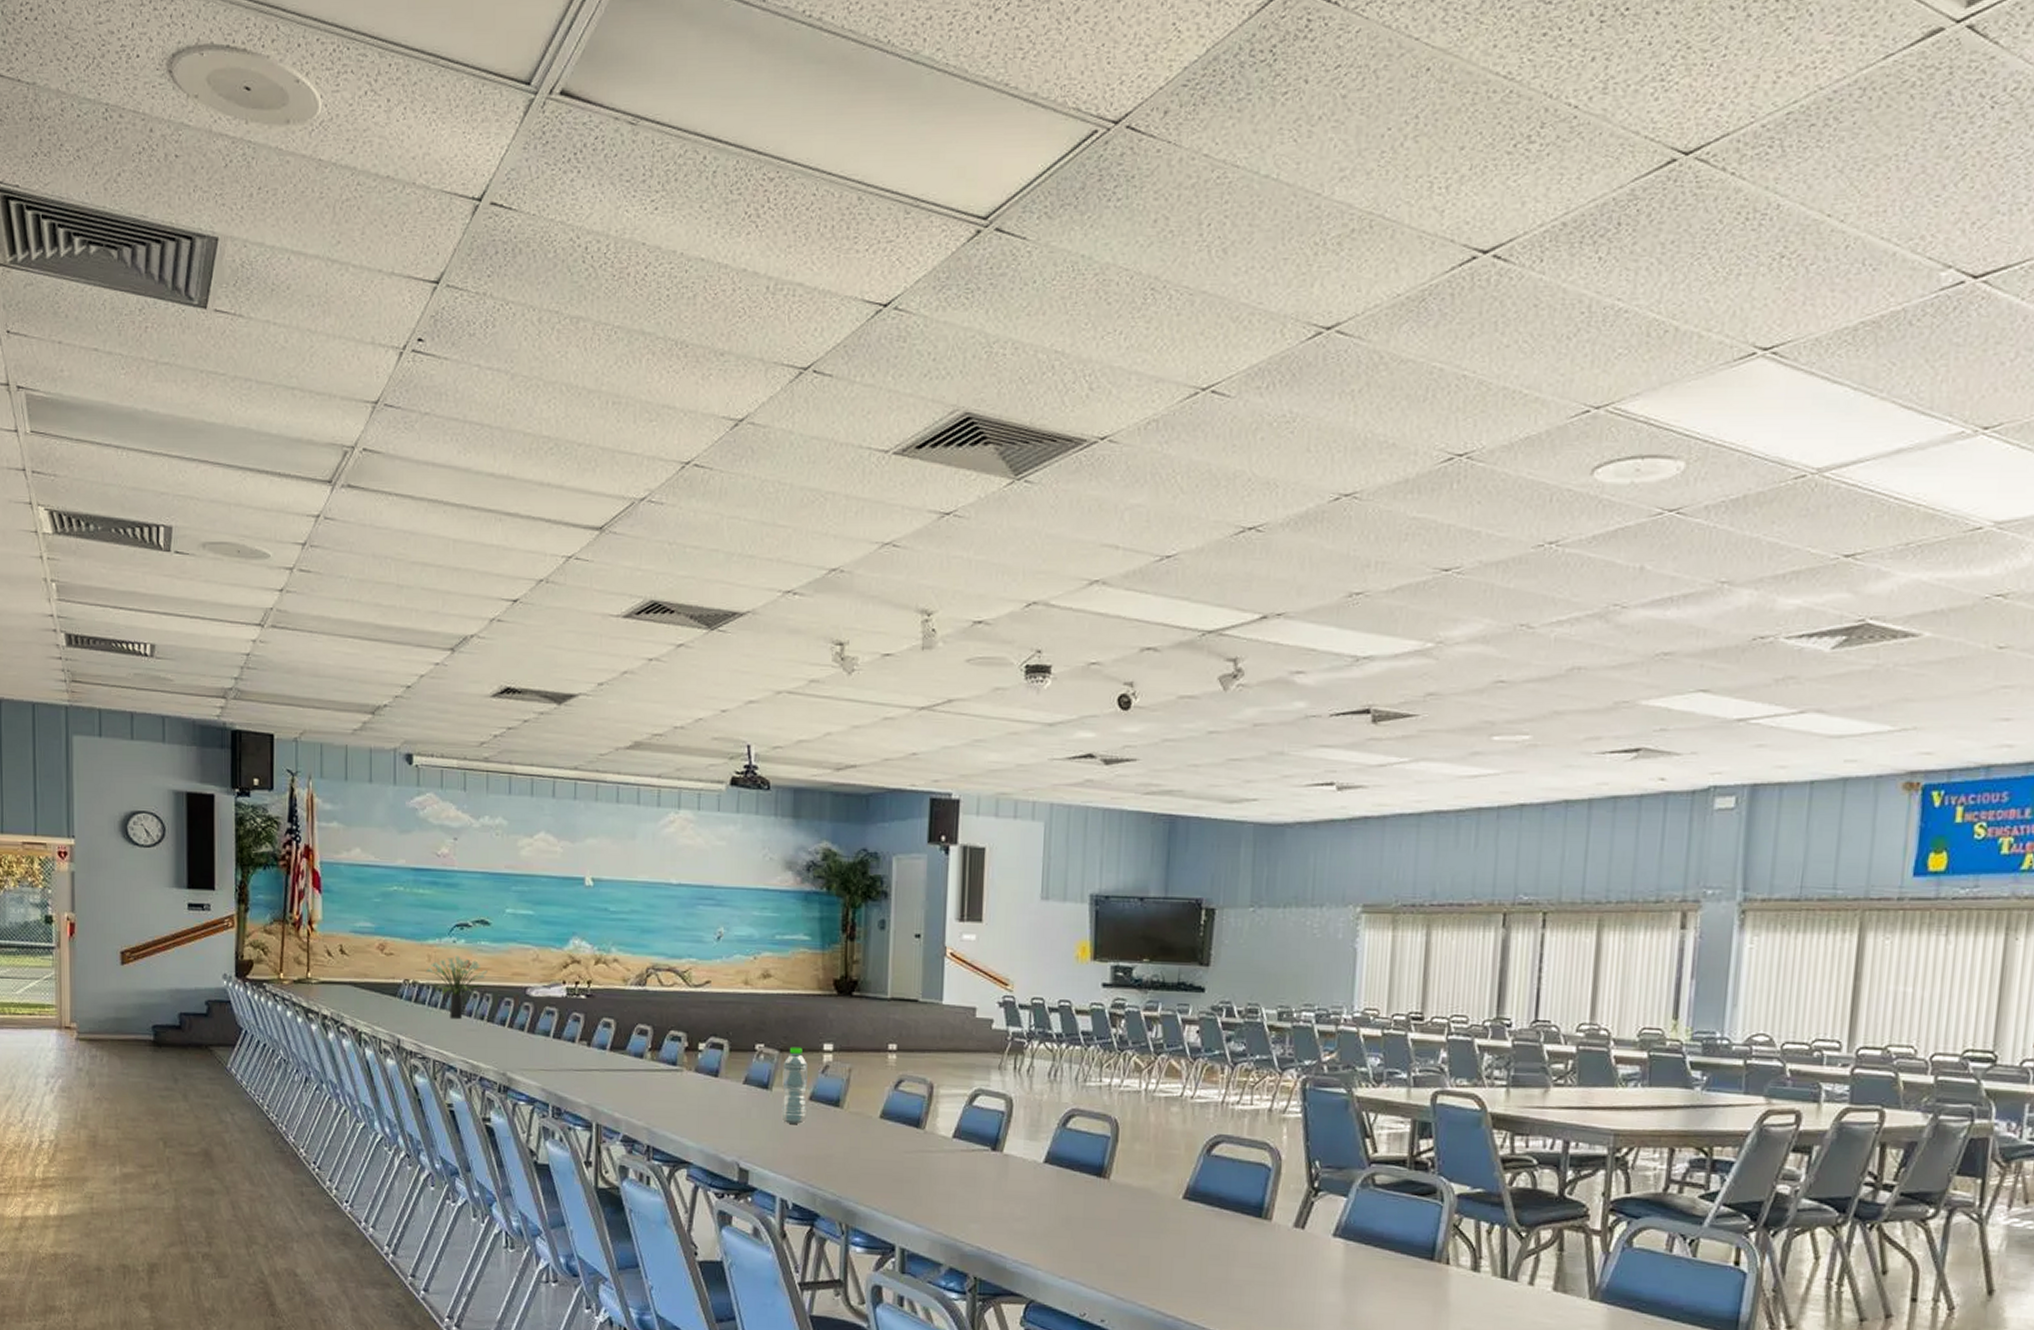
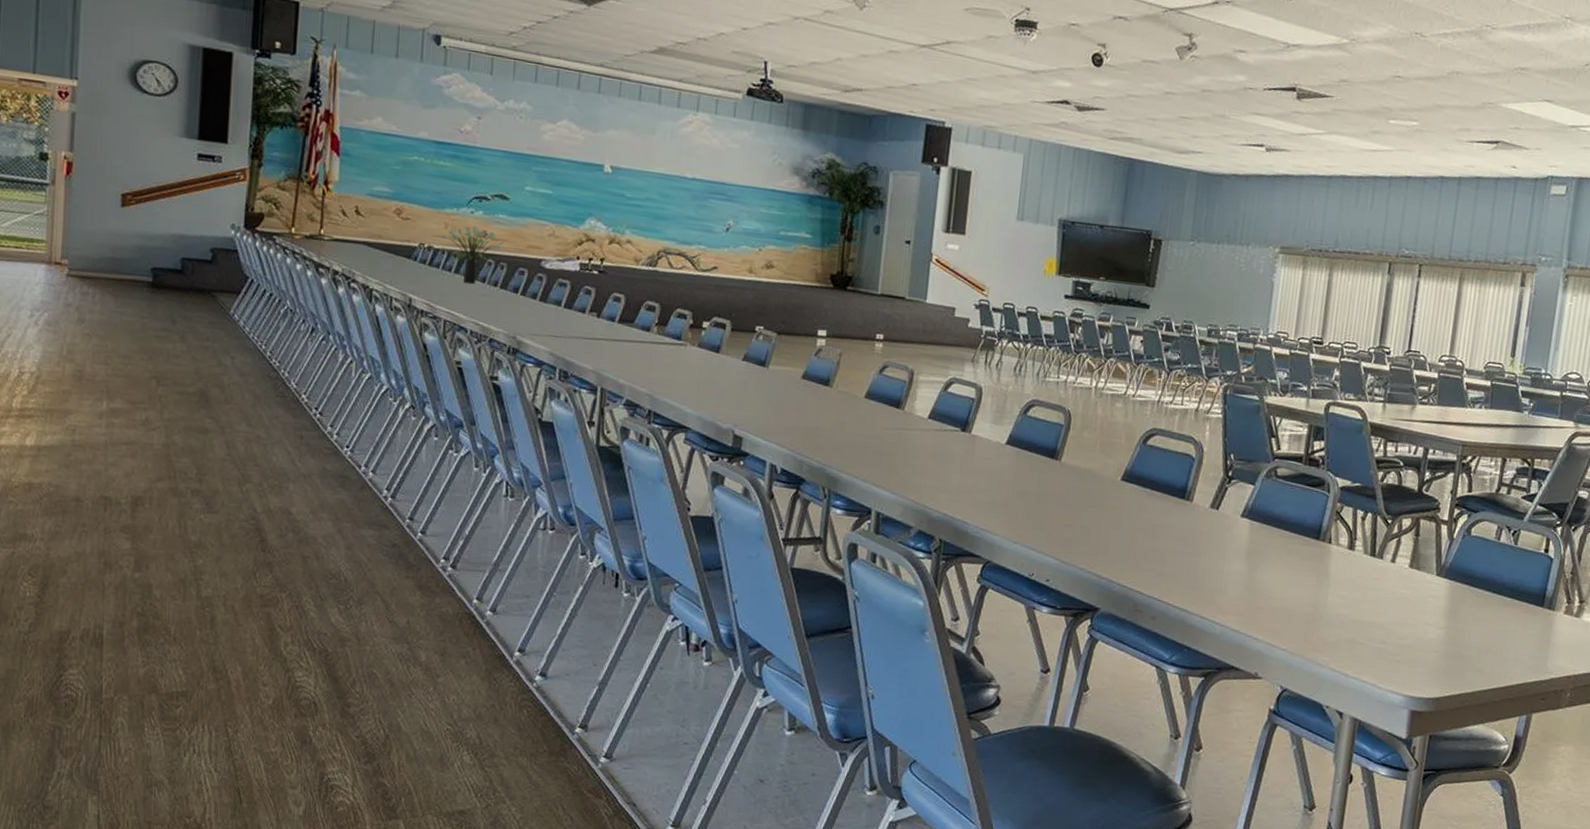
water bottle: present [781,1046,808,1124] -> none [775,330,803,399]

